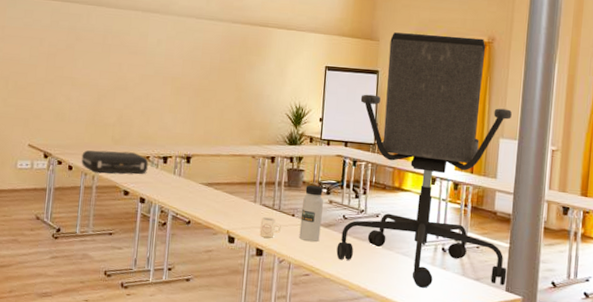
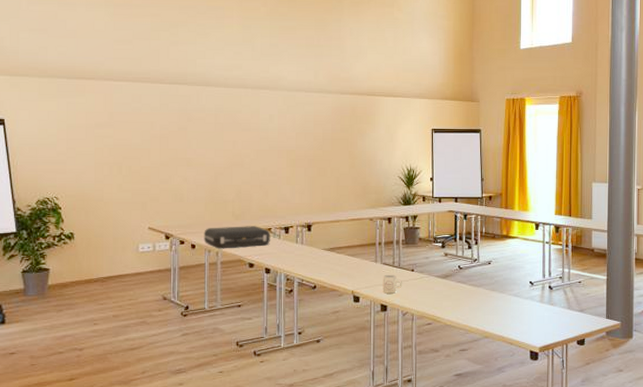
water bottle: present [299,185,323,242] -> none [419,240,439,293]
office chair: present [336,32,512,288] -> none [455,92,606,324]

